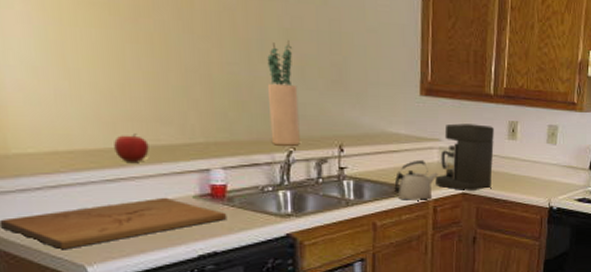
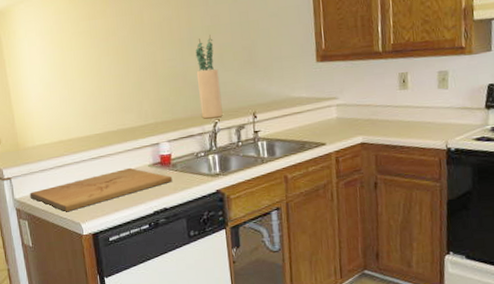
fruit: present [114,133,149,162] -> none [96,122,118,144]
kettle: present [394,159,438,200] -> none [300,117,338,154]
coffee maker: present [435,123,494,192] -> none [335,79,388,141]

